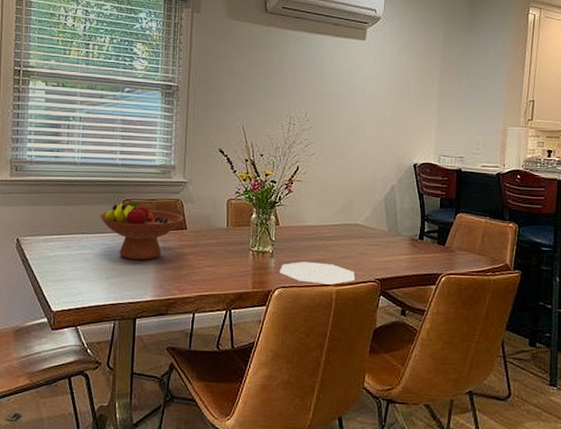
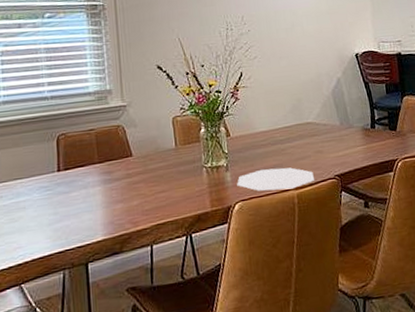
fruit bowl: present [100,201,184,260] -> none [33,134,128,200]

